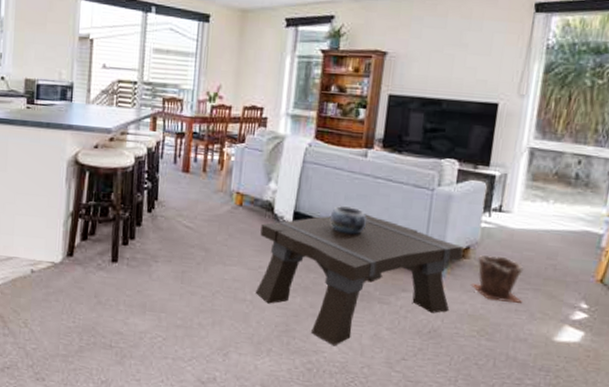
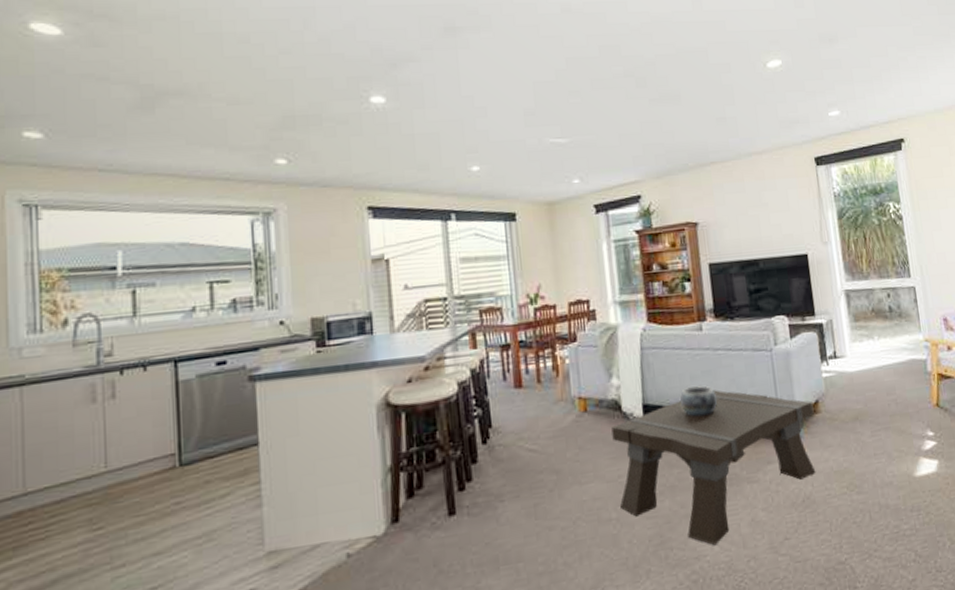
plant pot: present [470,255,524,303] -> none [828,402,879,451]

